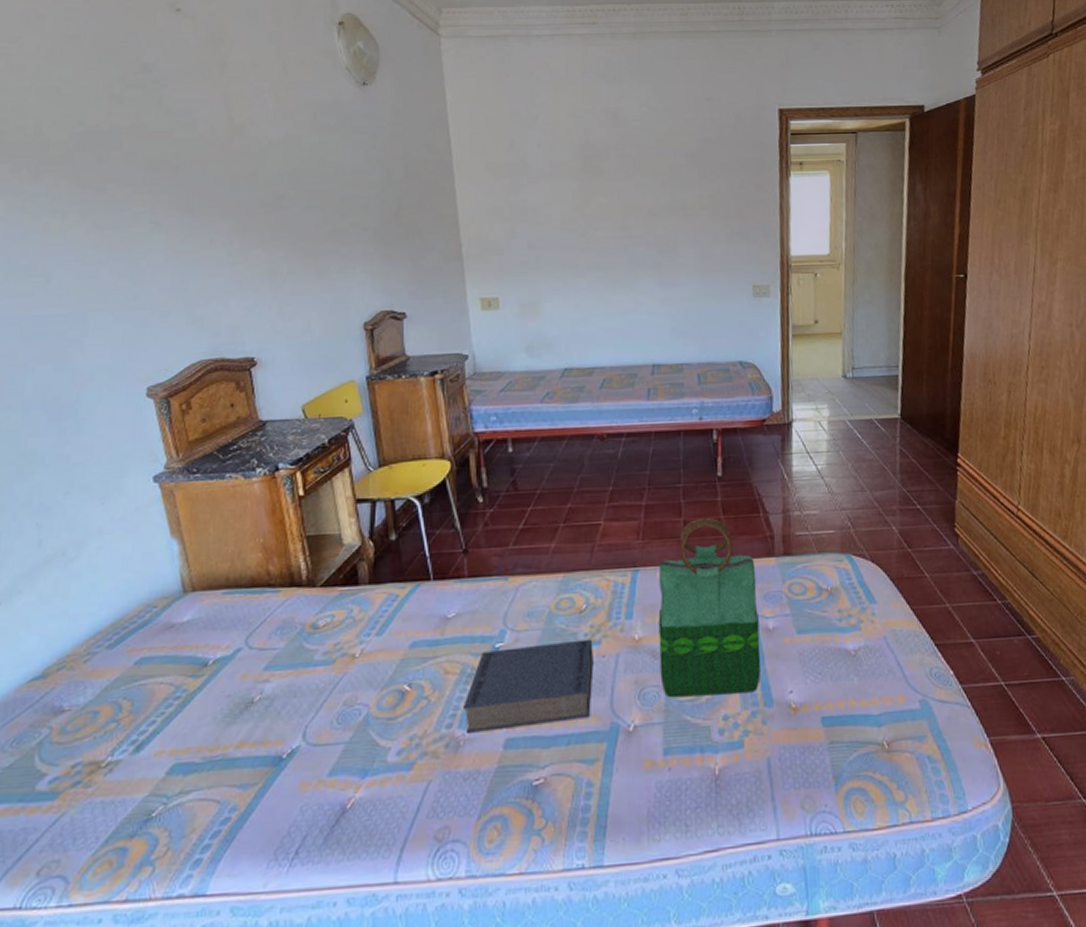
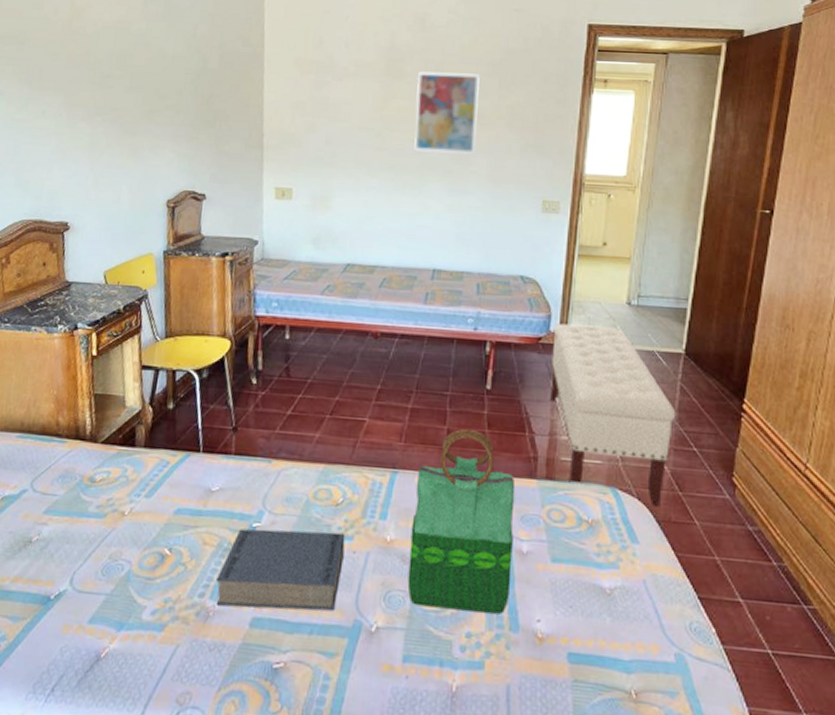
wall art: none [615,165,682,248] -> present [414,71,480,154]
bench: none [776,401,899,567] -> present [550,323,676,508]

